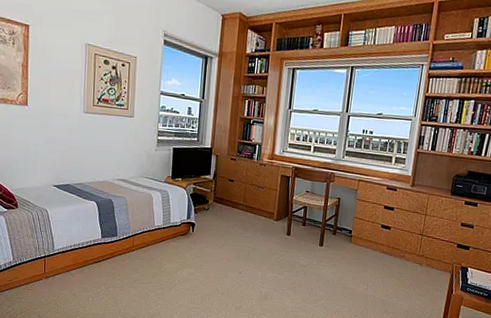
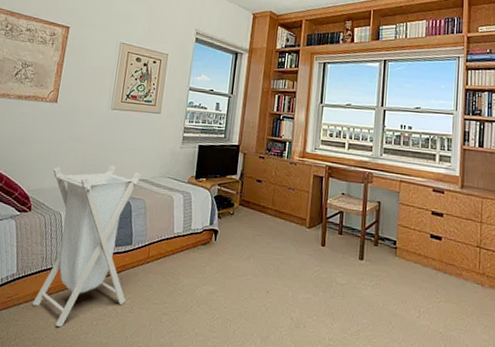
laundry hamper: none [32,166,120,303] -> present [32,165,141,327]

